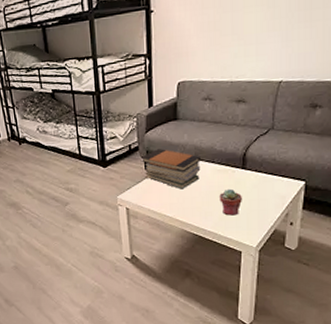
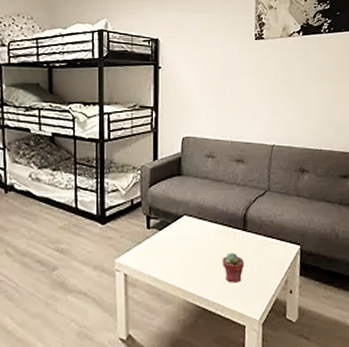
book stack: present [141,149,201,189] -> none [144,206,204,252]

